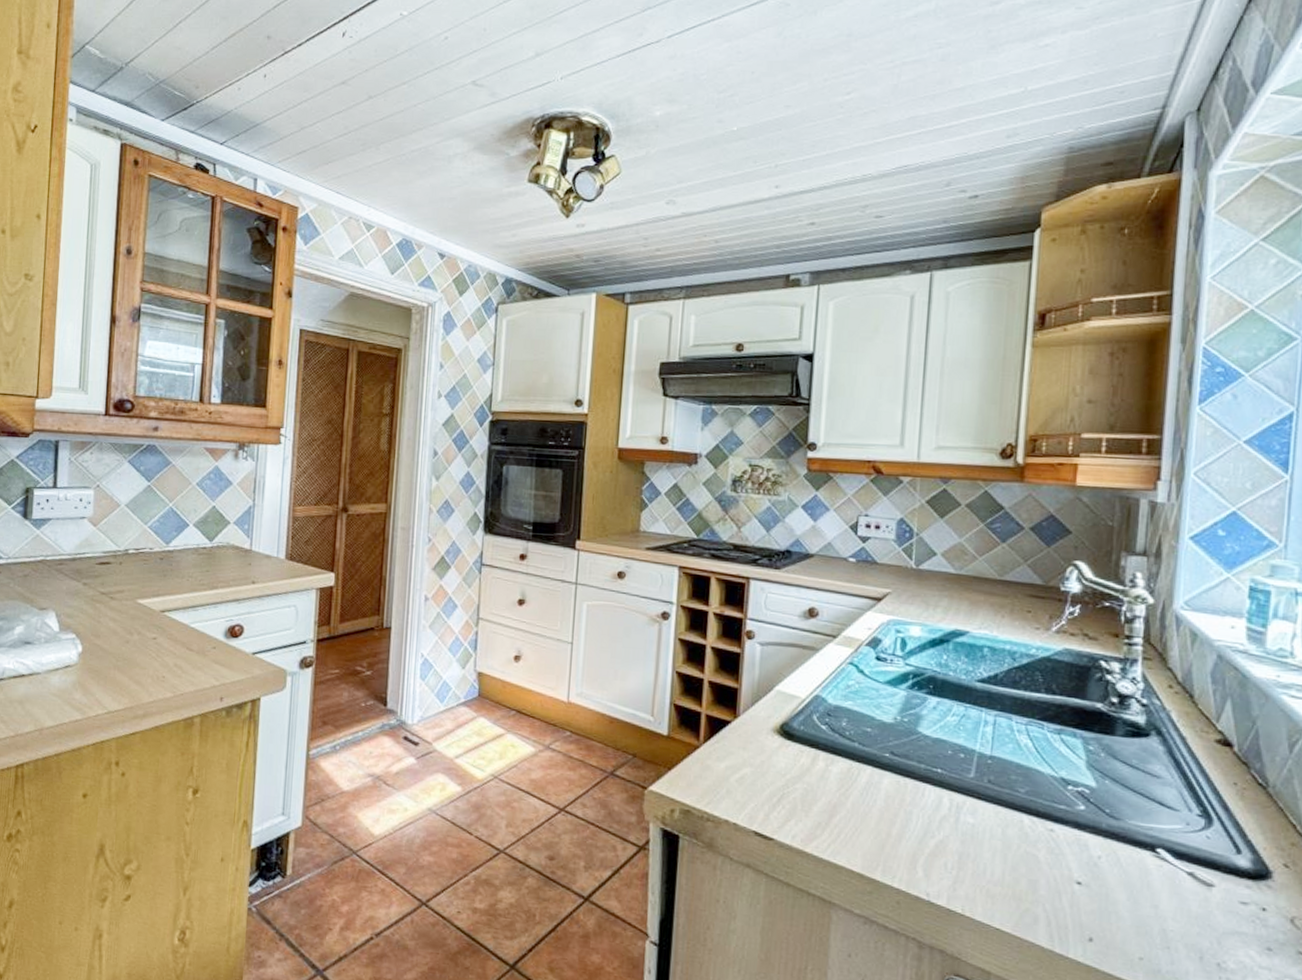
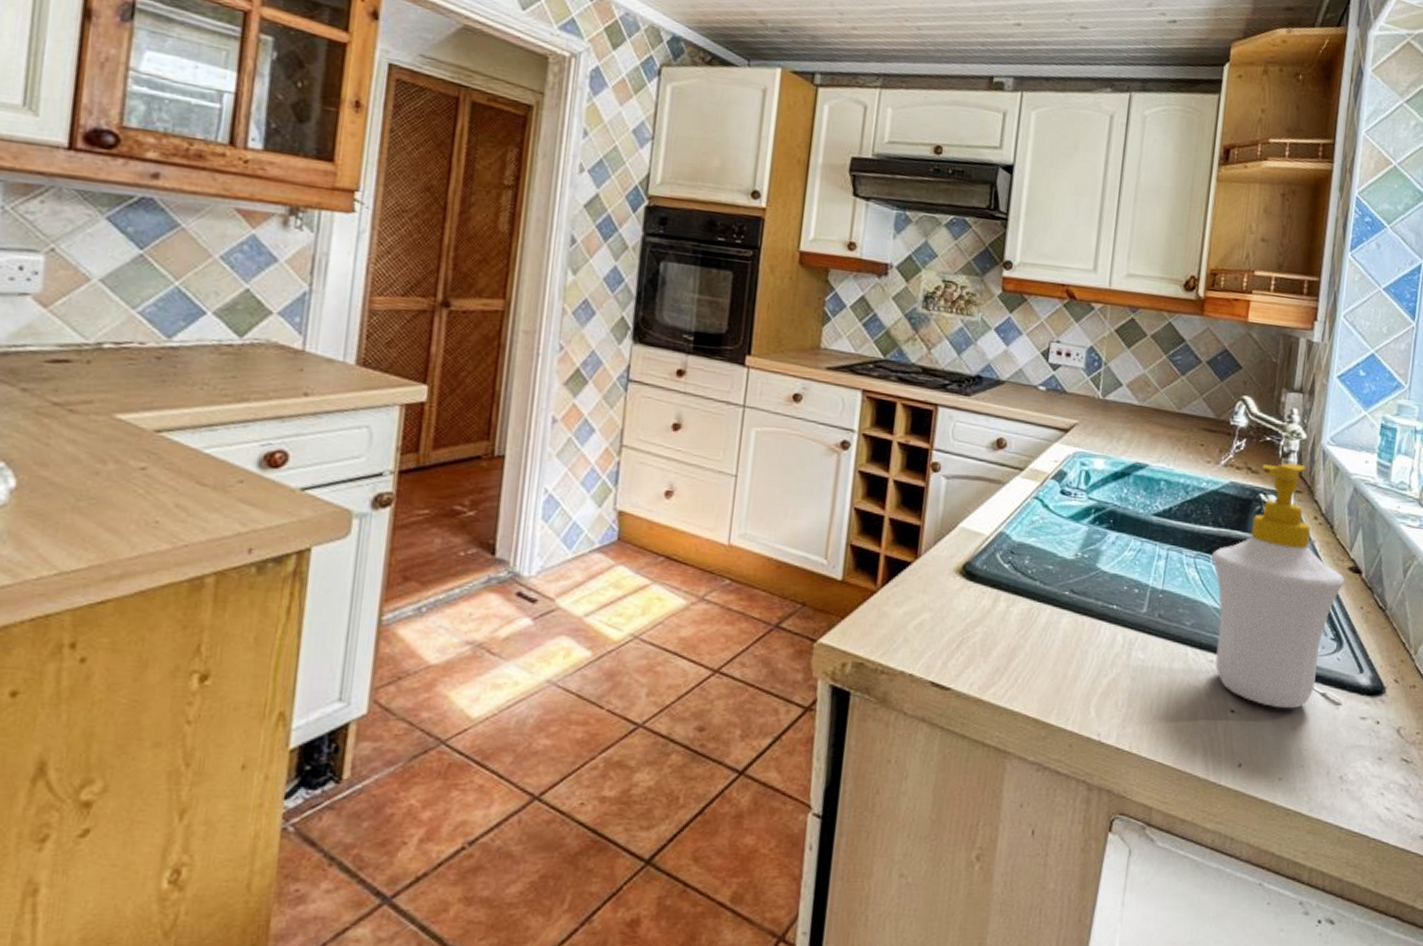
soap bottle: none [1046,628,1211,887] -> present [1212,462,1345,709]

